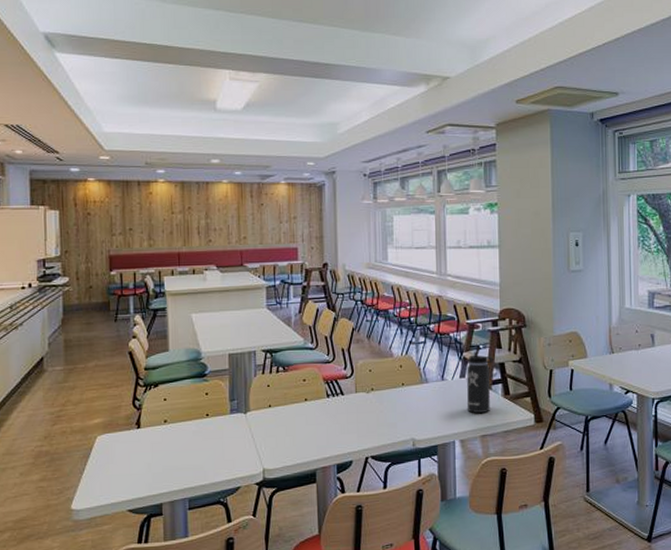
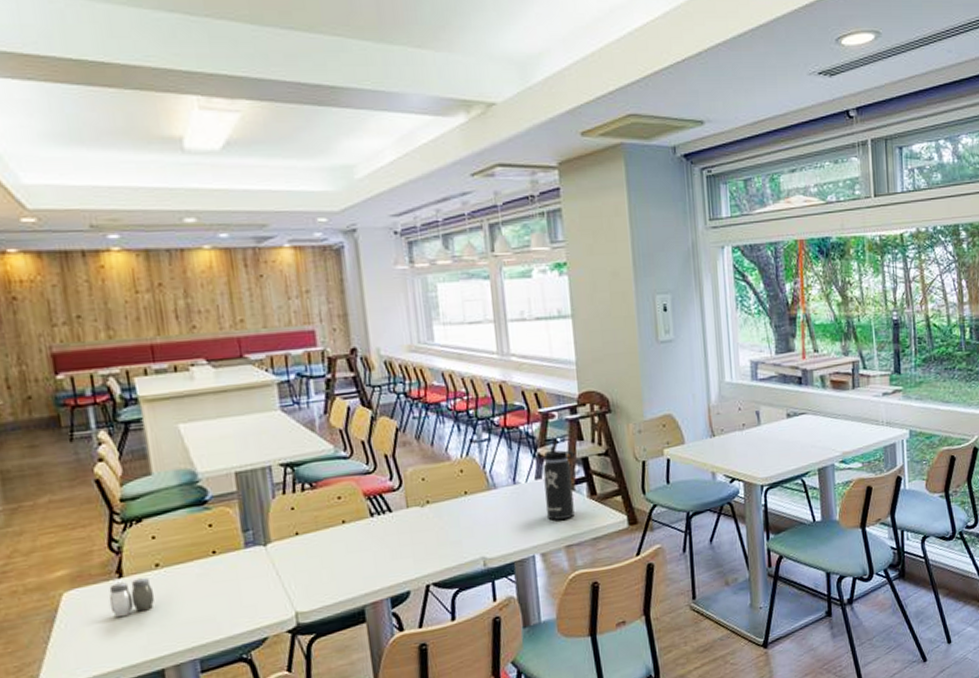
salt and pepper shaker: none [128,430,161,458] -> present [108,578,155,617]

